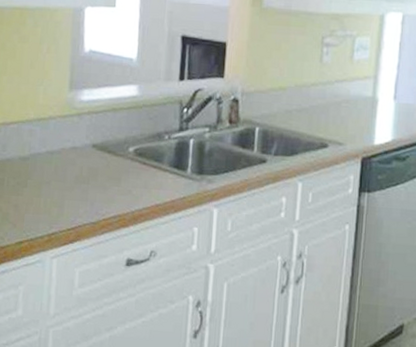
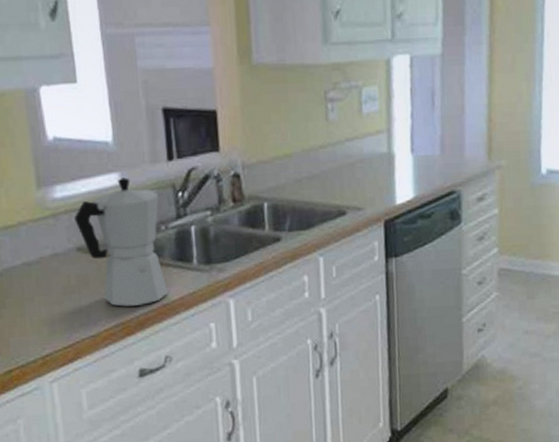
moka pot: none [95,90,171,203] -> present [74,177,168,307]

